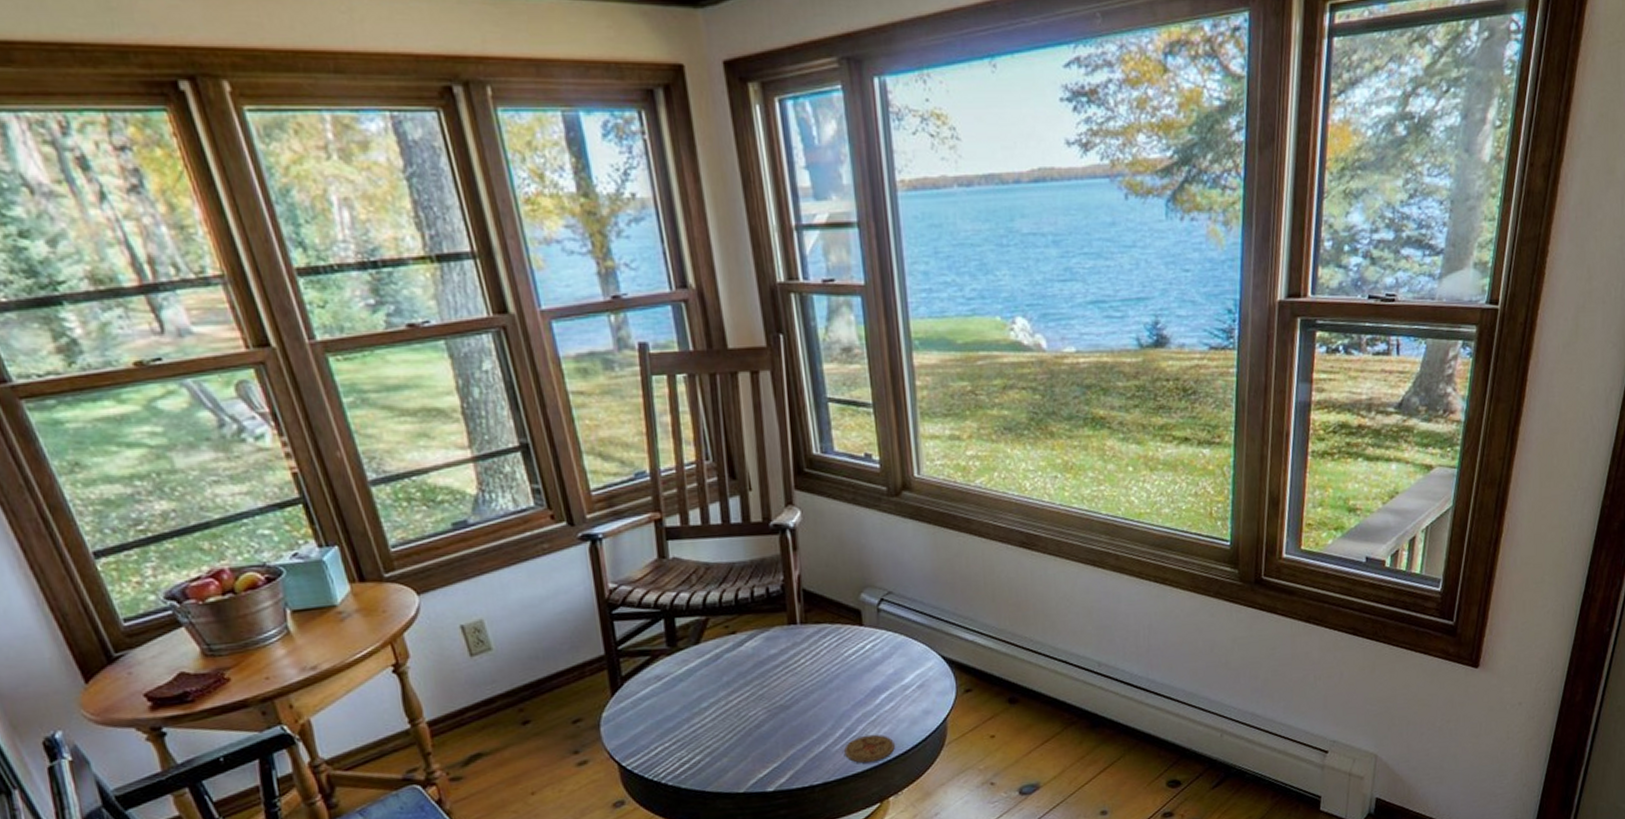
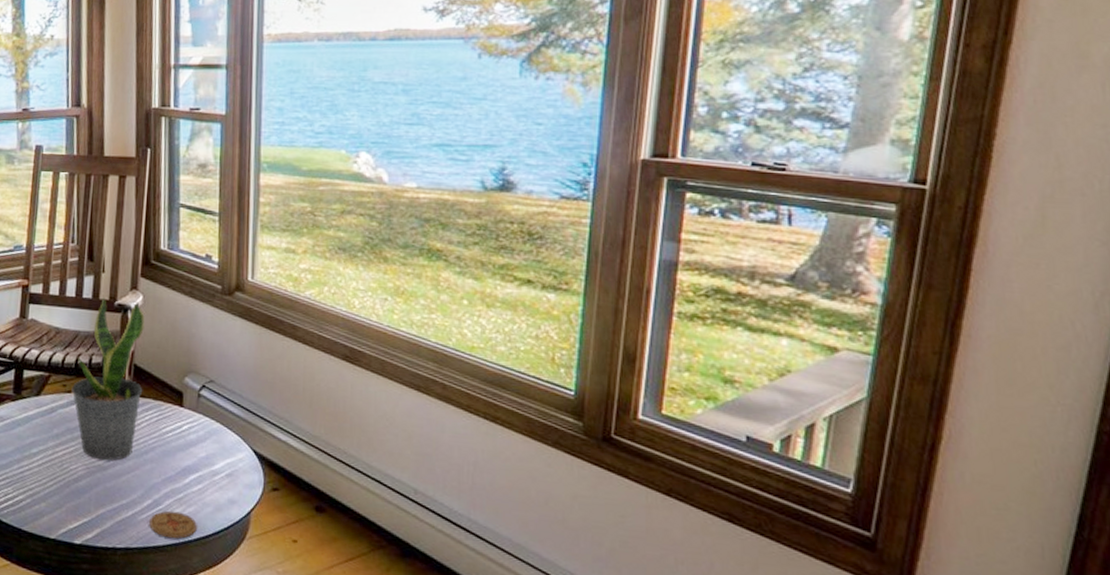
potted plant: none [735,518,817,699] -> present [71,296,145,460]

